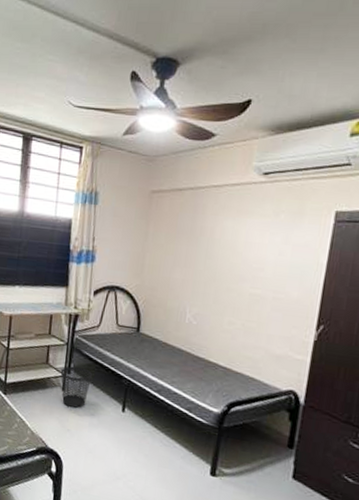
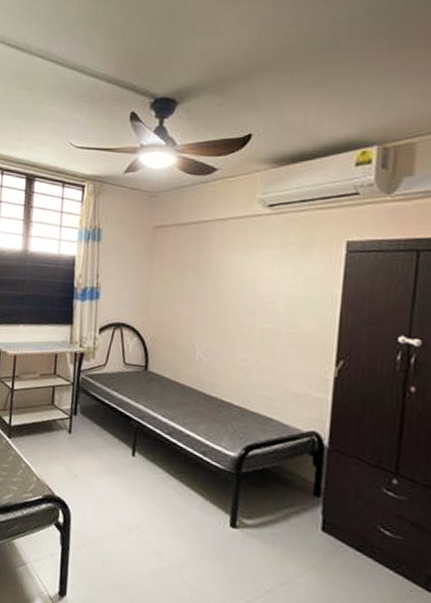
wastebasket: present [60,366,93,408] -> none [66,407,100,452]

